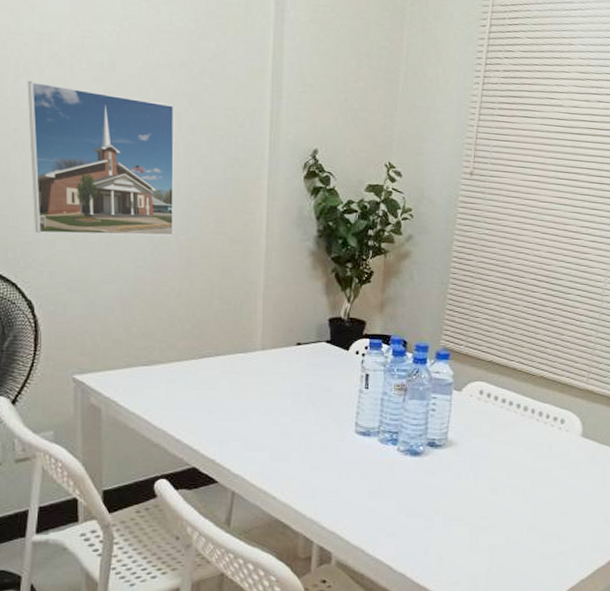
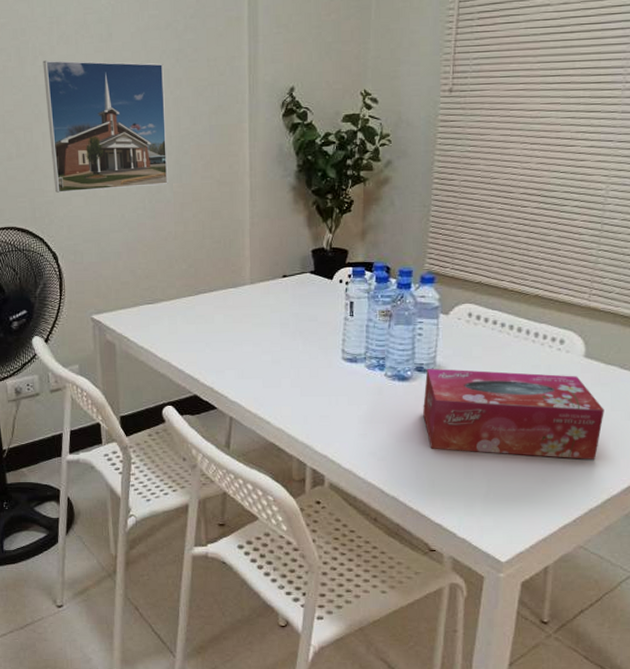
tissue box: none [433,443,597,534] -> present [423,368,604,461]

